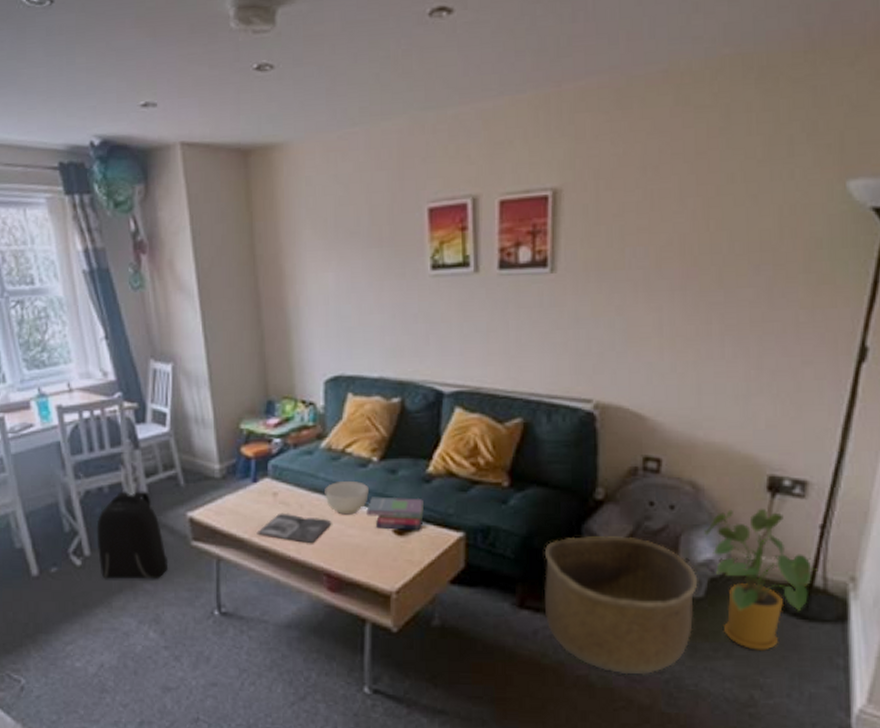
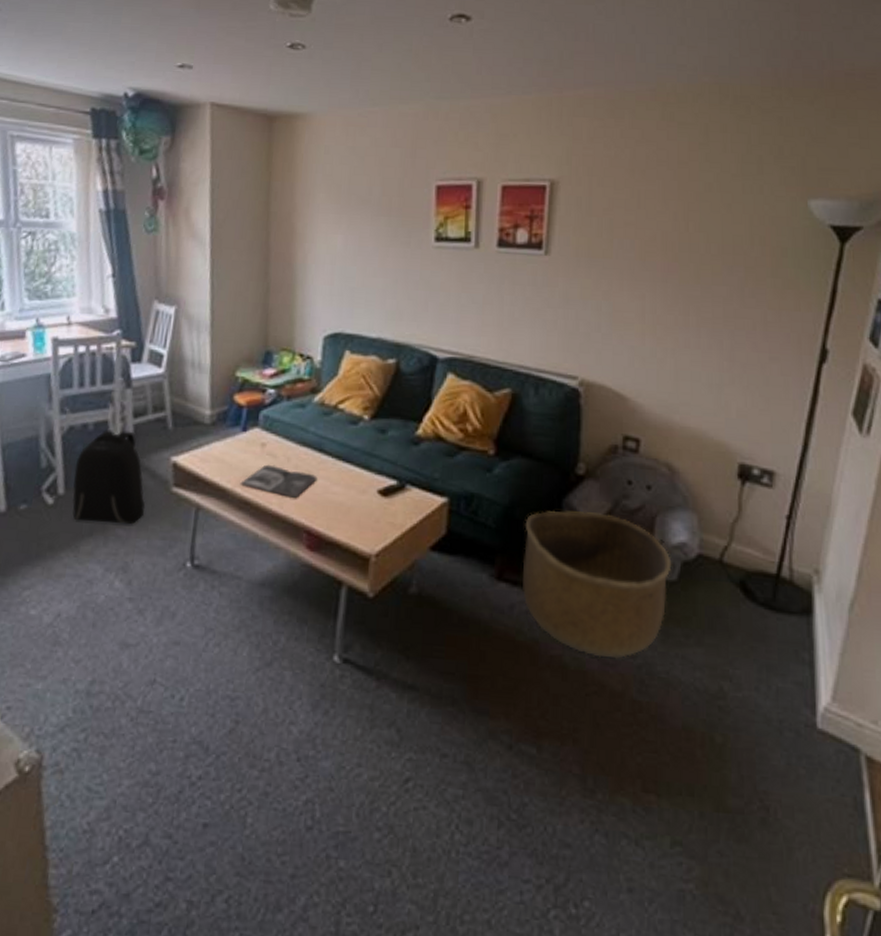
bowl: present [325,480,370,515] -> none [313,436,359,472]
books: present [366,496,424,531] -> none [353,455,410,493]
house plant: present [704,508,817,651] -> none [679,494,783,640]

